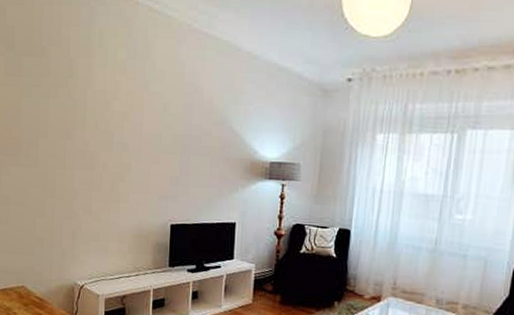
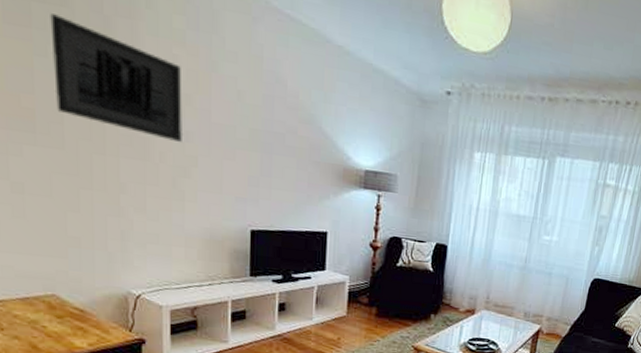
wall art: none [34,63,122,152] -> present [50,13,182,142]

